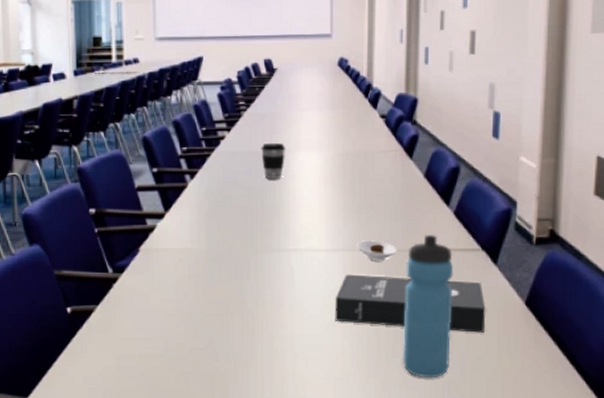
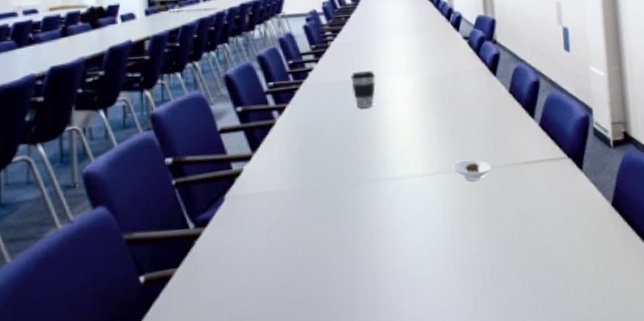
booklet: present [335,274,486,333] -> none [436,190,580,249]
water bottle: present [402,235,454,378] -> none [501,148,552,295]

